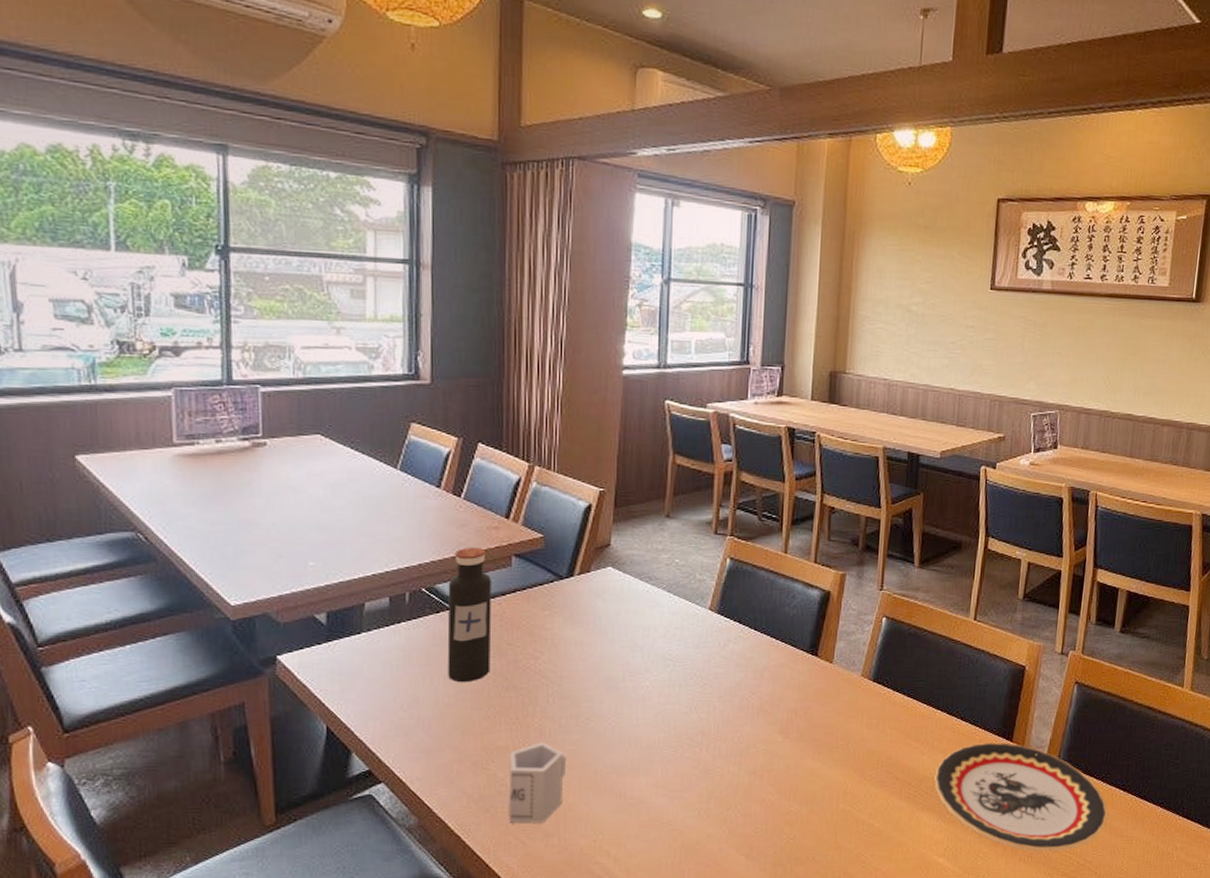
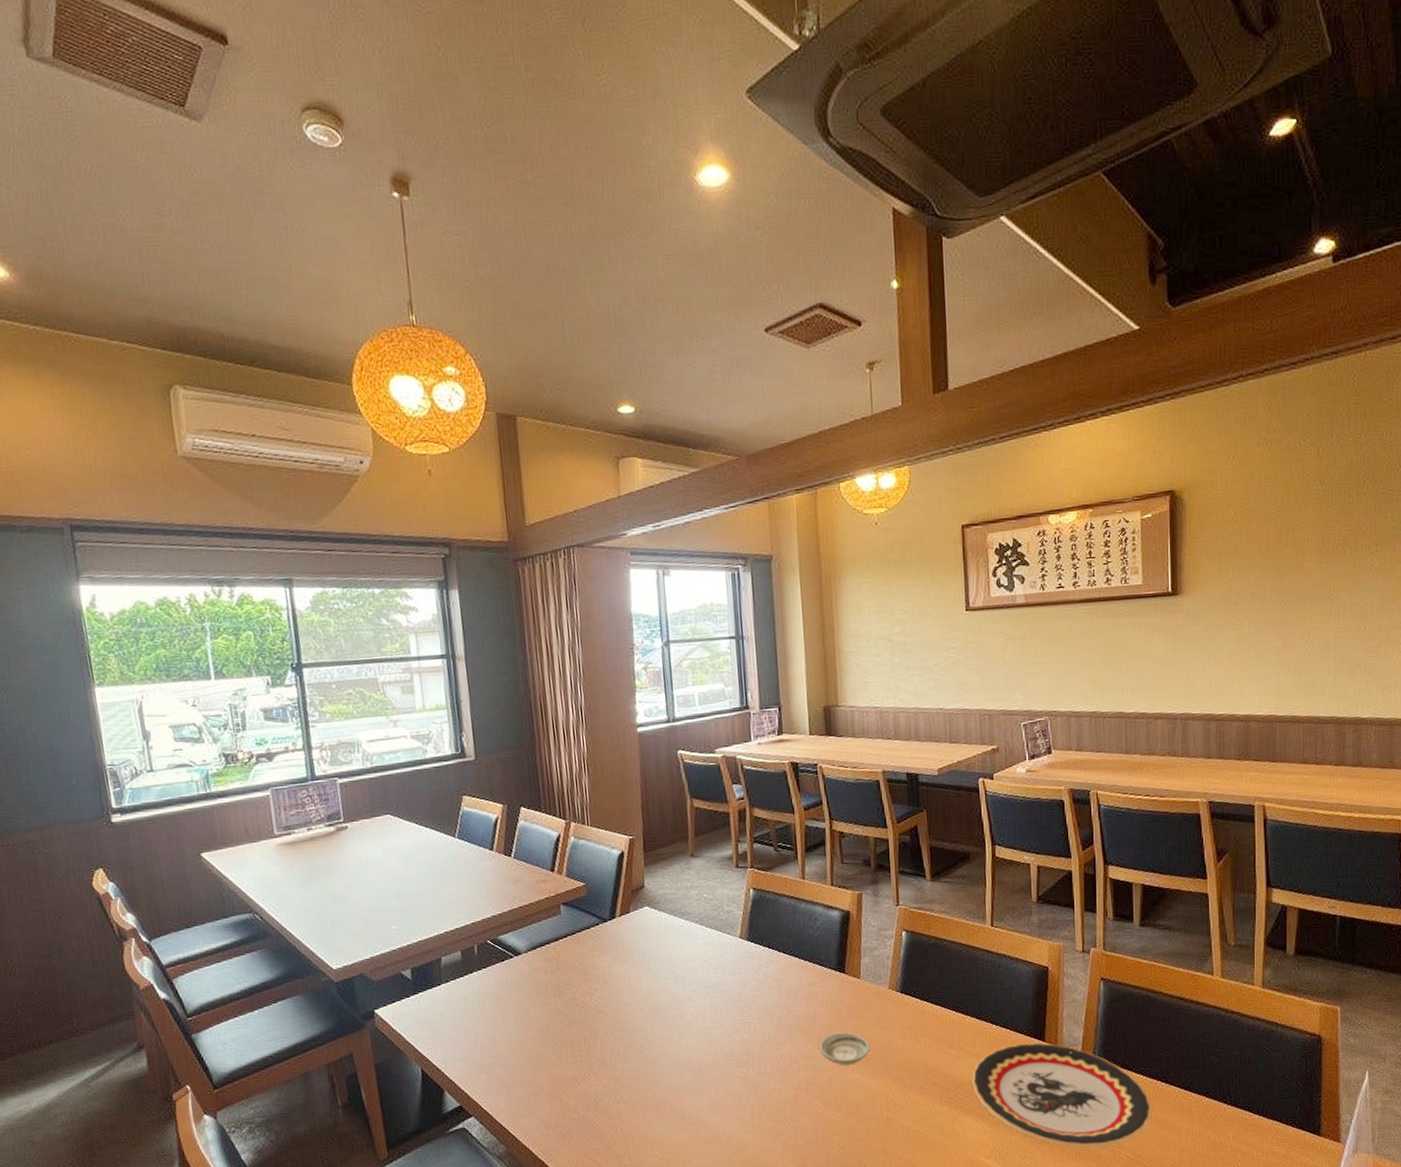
water bottle: present [447,548,492,683] -> none [509,900,553,1022]
cup: present [510,742,566,824] -> none [578,1070,629,1147]
saucer: none [780,717,834,753] -> present [819,1032,870,1065]

